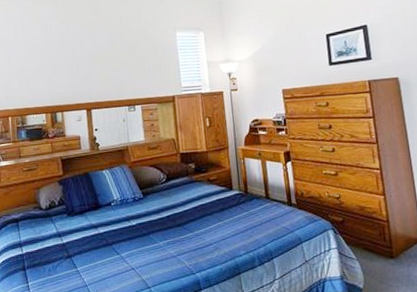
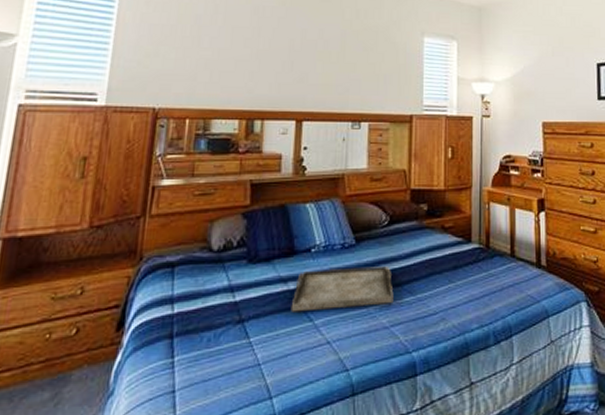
serving tray: none [102,212,177,249] -> present [290,266,394,312]

